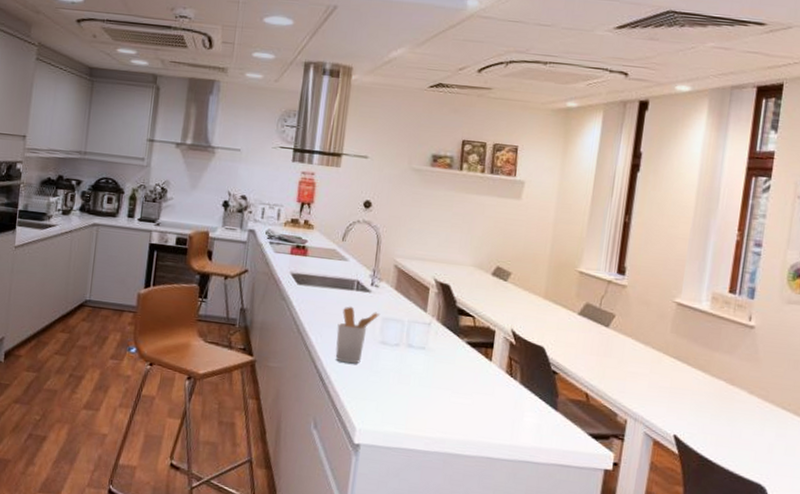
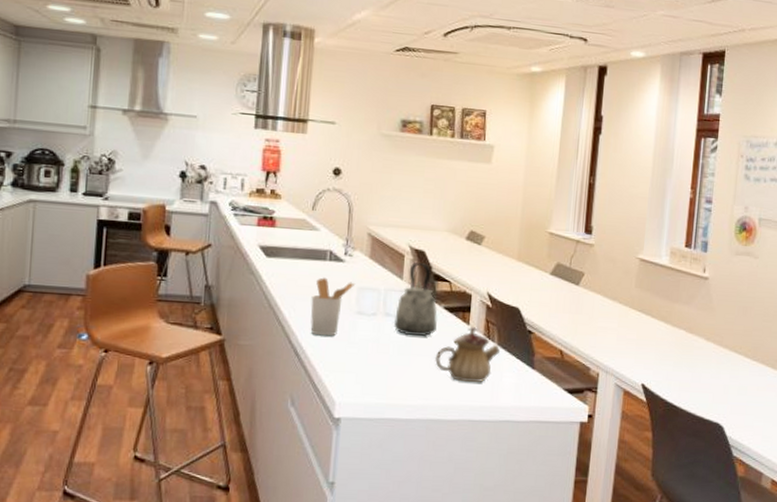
kettle: none [415,296,460,370] -> present [393,262,438,337]
teapot: none [455,363,522,420] -> present [435,327,500,383]

